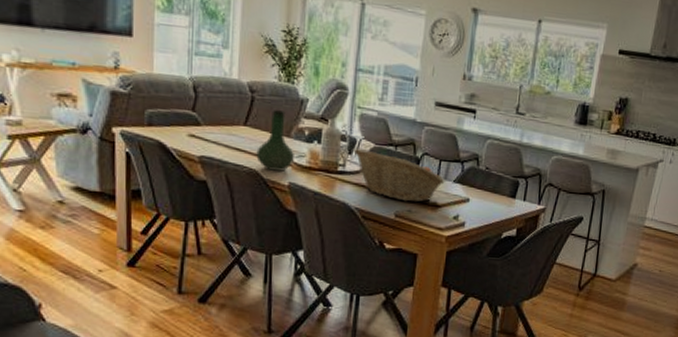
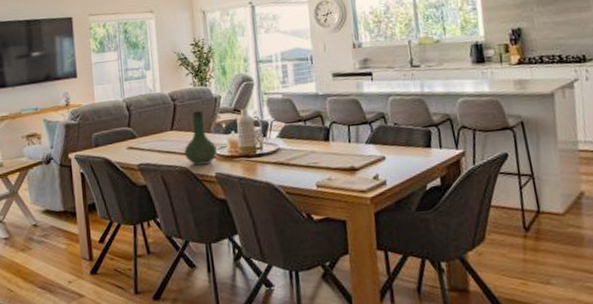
fruit basket: present [353,147,445,203] -> none [267,129,358,171]

